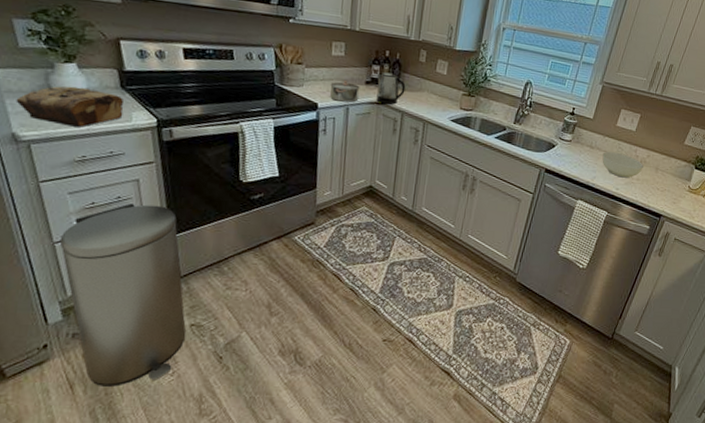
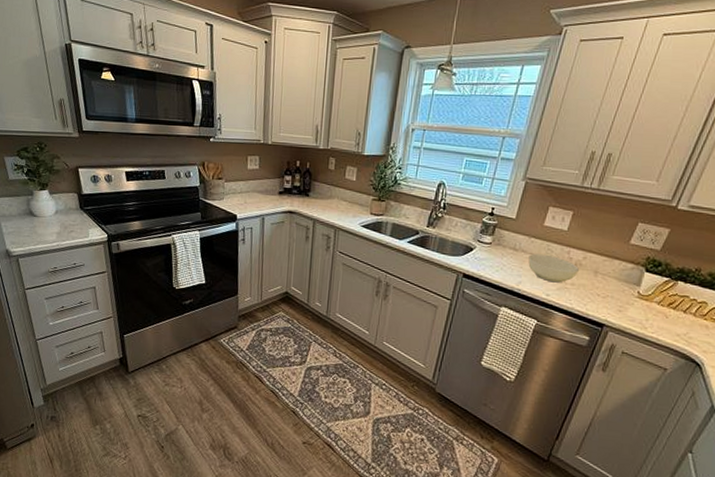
bread loaf: present [16,86,124,127] -> none [8,209,83,243]
pedal bin: present [59,203,187,387] -> none [40,307,135,465]
cooking pot: present [330,80,360,103] -> none [247,192,274,213]
kettle: present [376,72,406,105] -> none [289,182,316,213]

